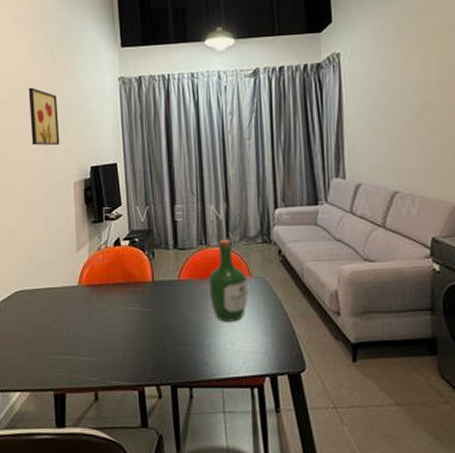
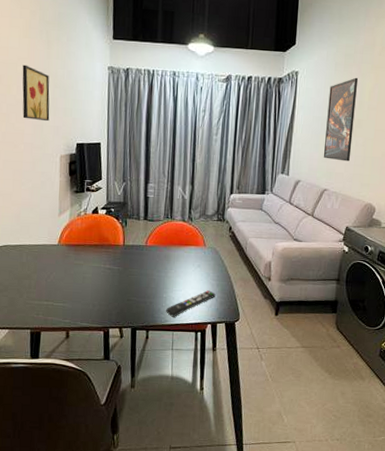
wine bottle: present [208,239,248,322] -> none [169,215,202,281]
remote control: none [210,332,271,369] -> present [165,290,216,317]
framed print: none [382,50,424,154] -> present [323,77,359,162]

